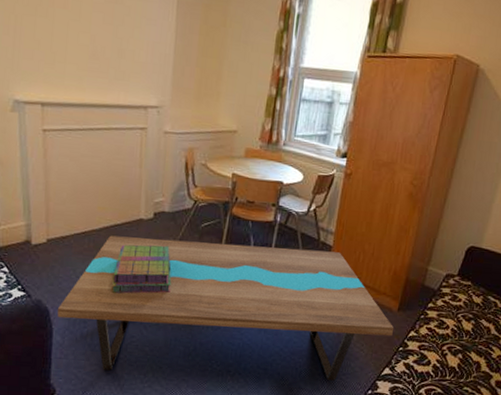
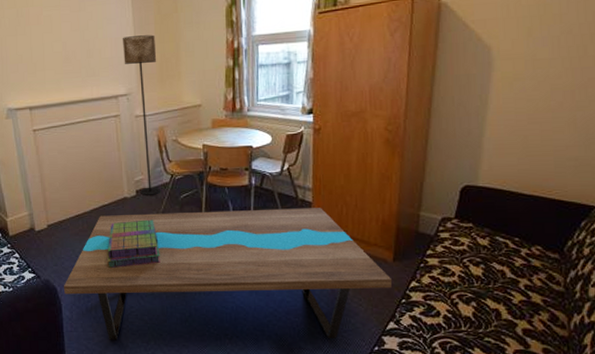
floor lamp: none [158,42,198,220] -> present [122,35,160,195]

